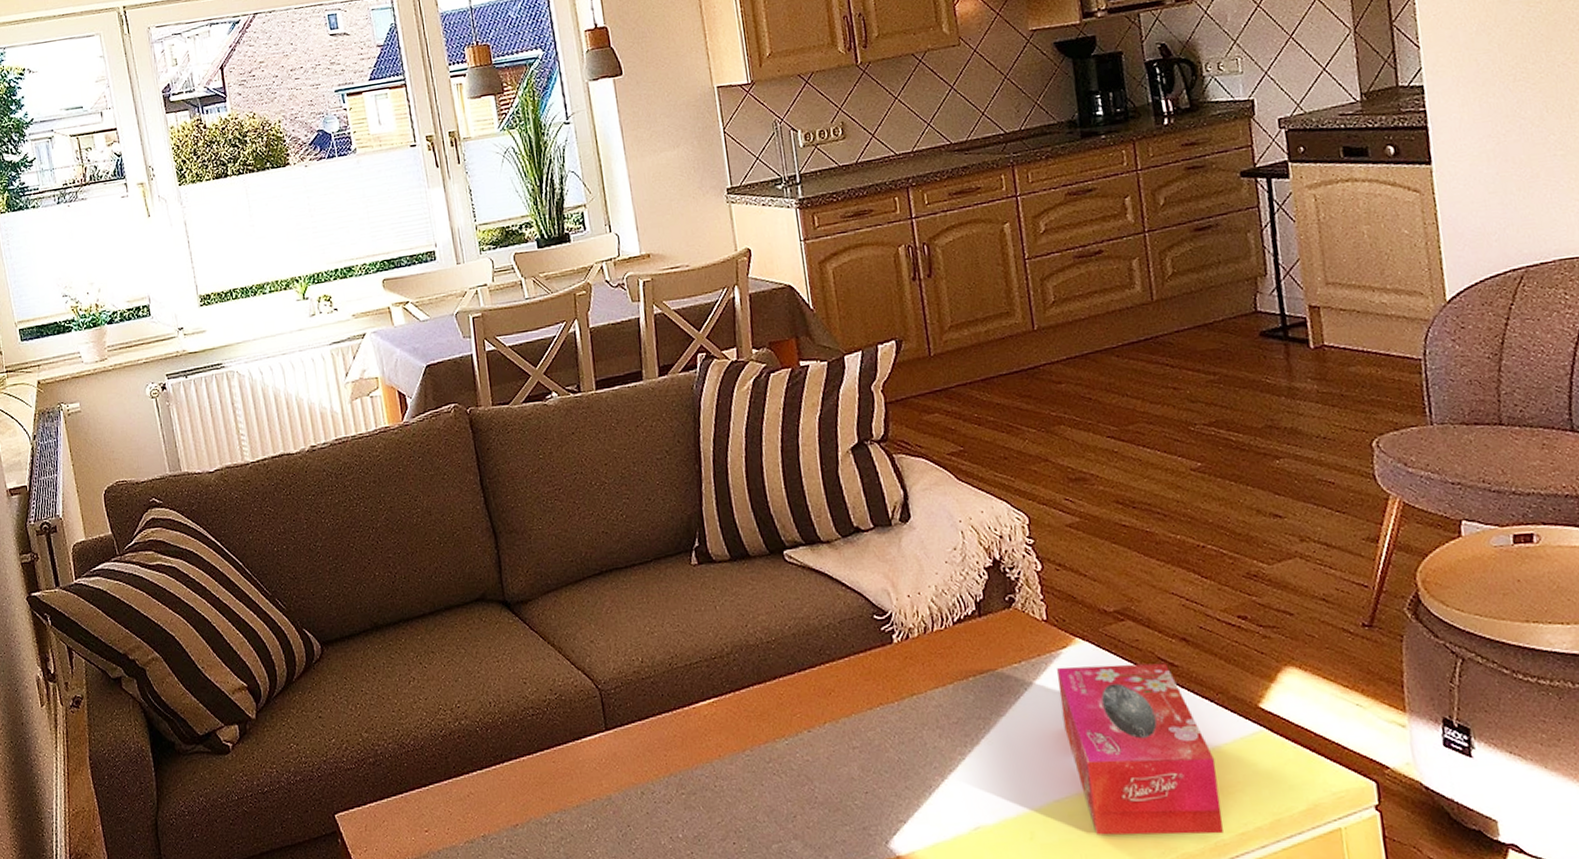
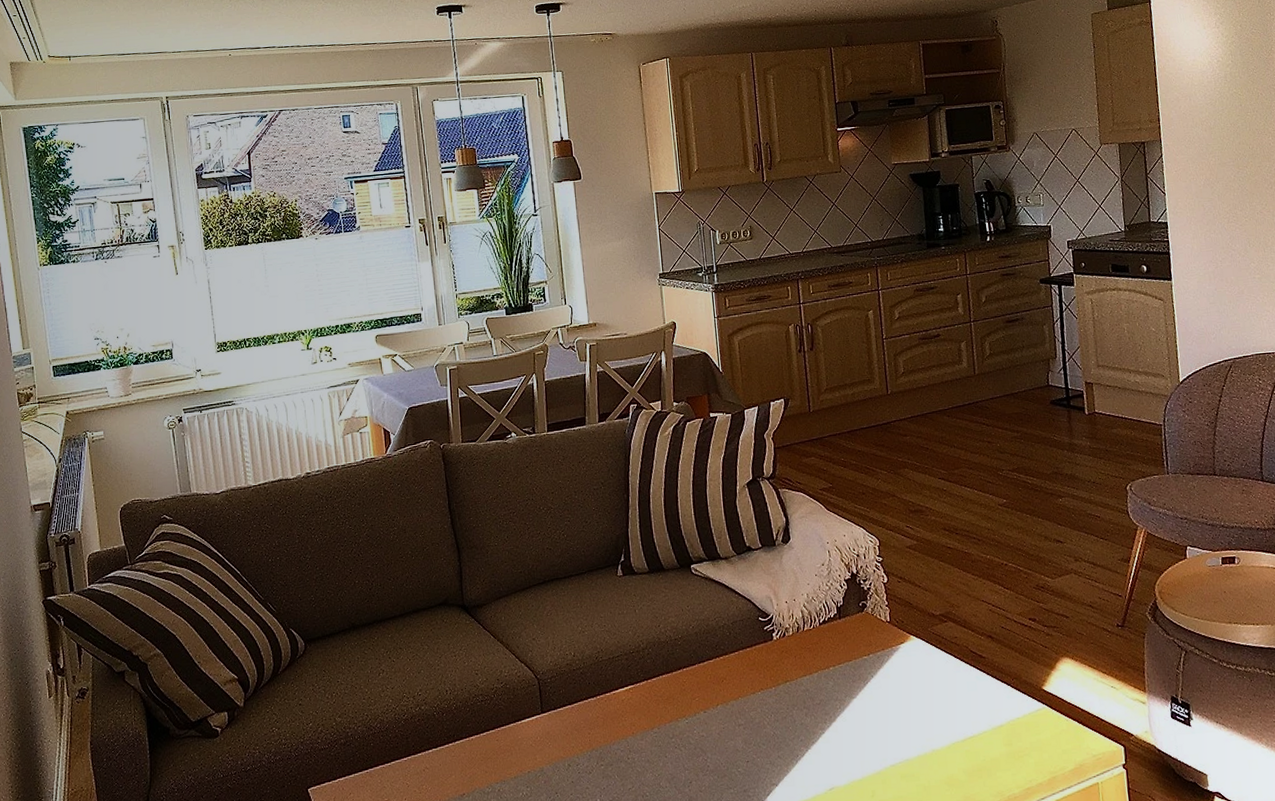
tissue box: present [1057,663,1223,836] -> none [896,655,1014,793]

